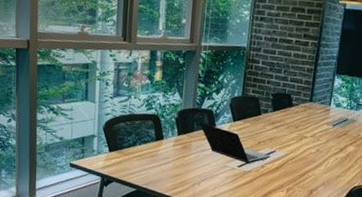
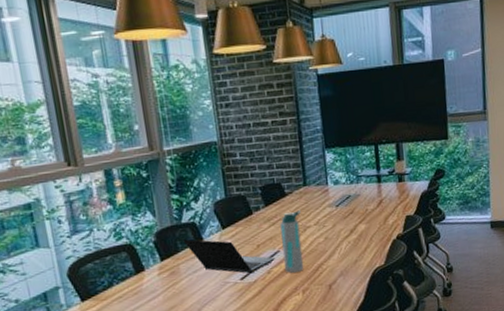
water bottle: none [276,121,301,173] -> present [280,210,304,273]

